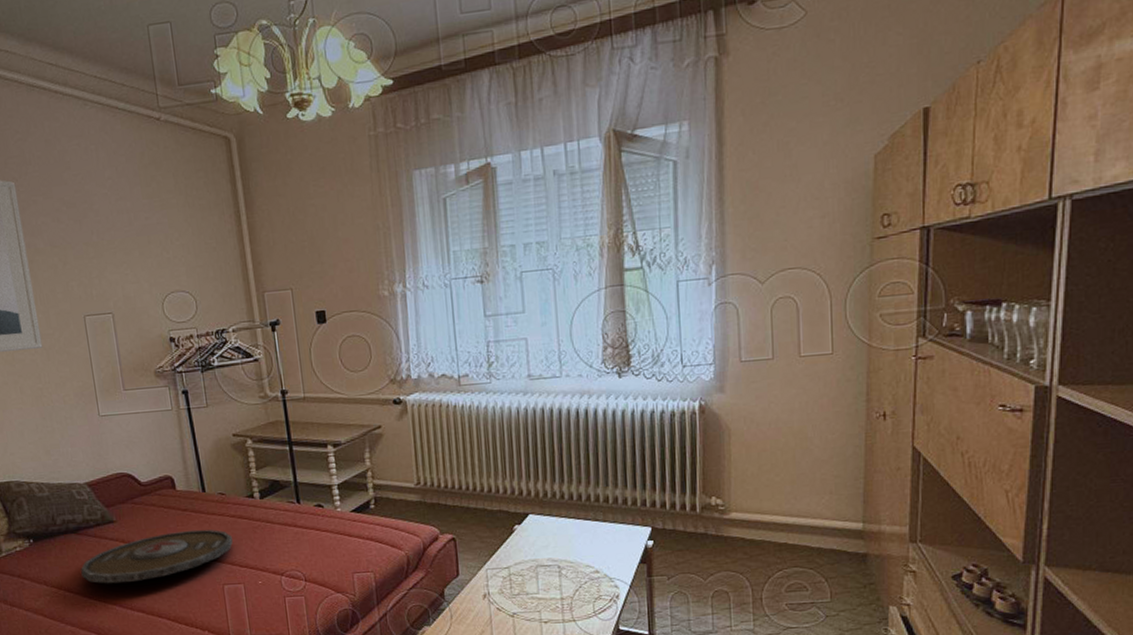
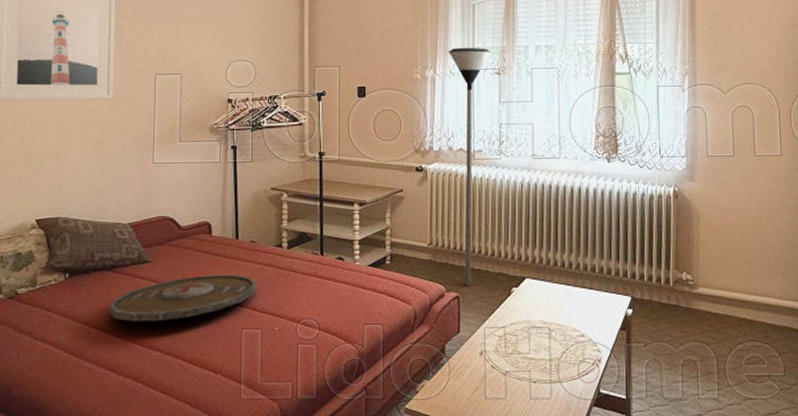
floor lamp: none [418,251,471,527] -> present [448,47,492,287]

